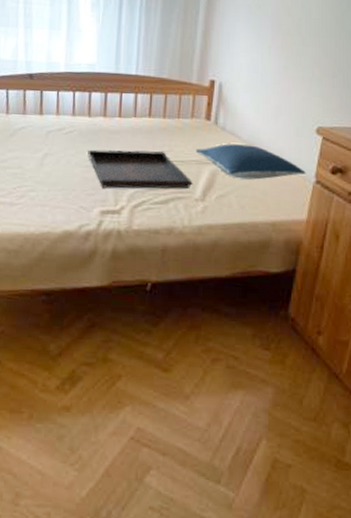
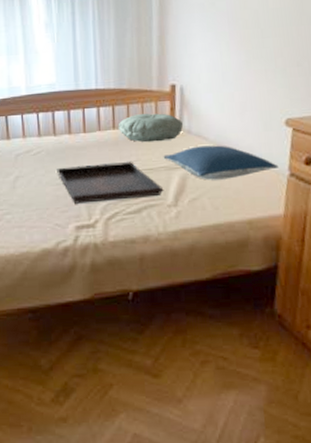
pillow: none [154,105,218,135] -> present [118,113,183,143]

